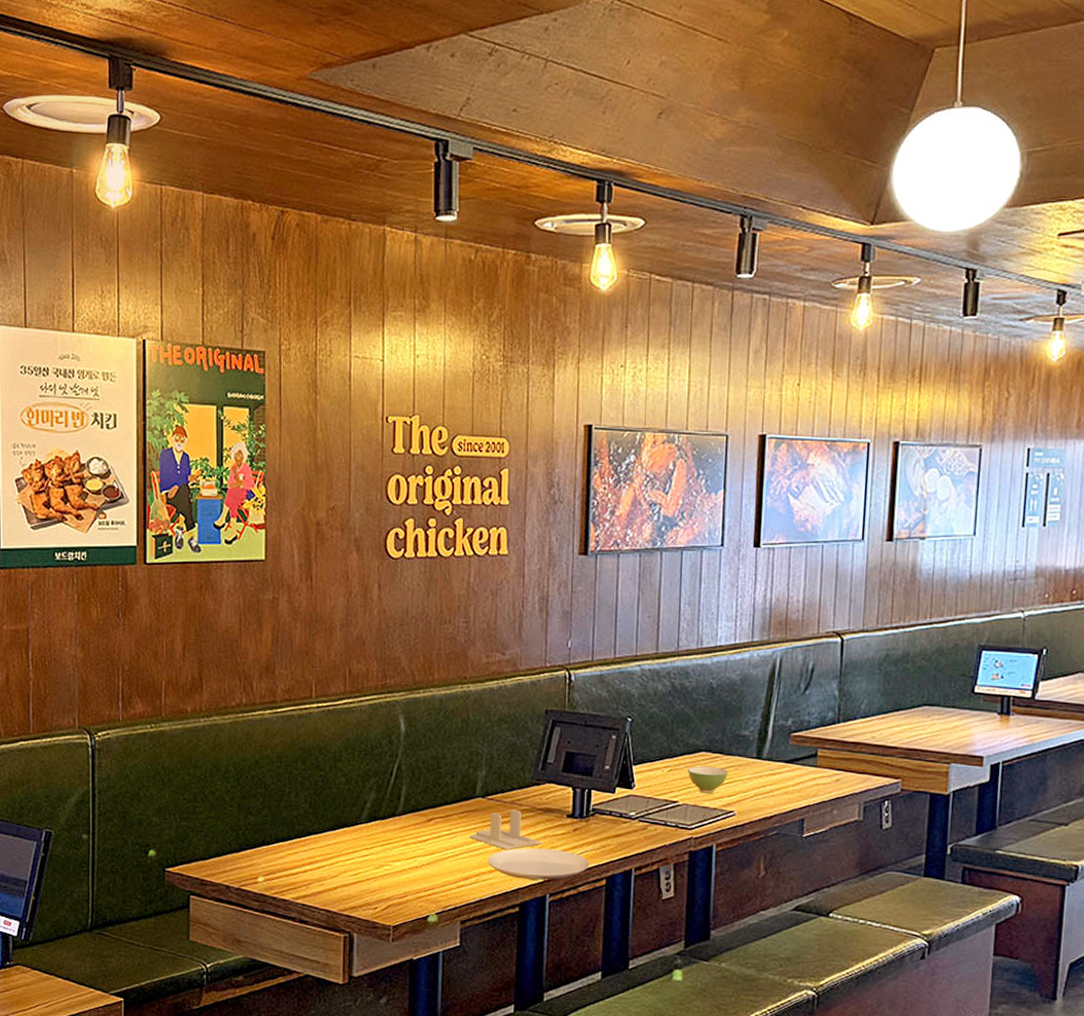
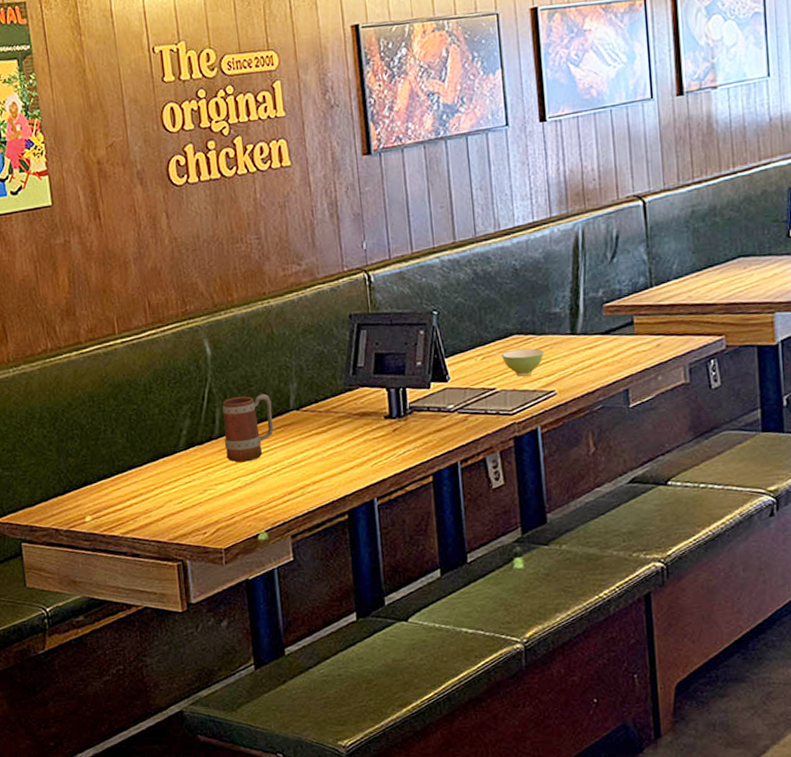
beer mug: none [406,777,458,842] -> present [222,393,274,463]
napkin holder: present [469,809,542,850] -> none [288,418,363,459]
plate: present [488,848,590,880] -> none [310,452,414,486]

